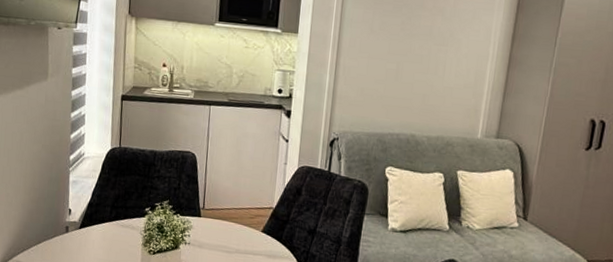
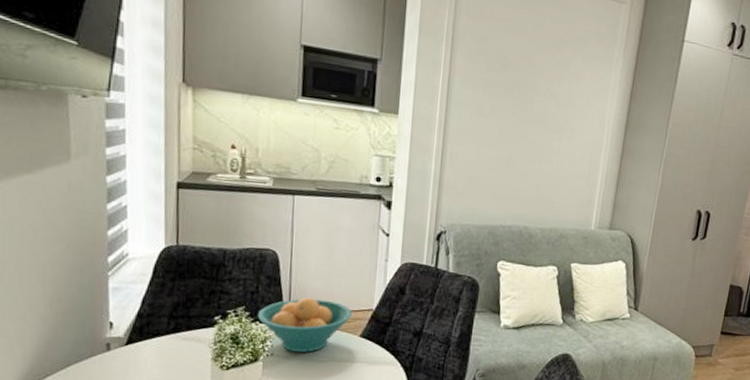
fruit bowl: none [178,194,255,244] -> present [257,297,352,353]

